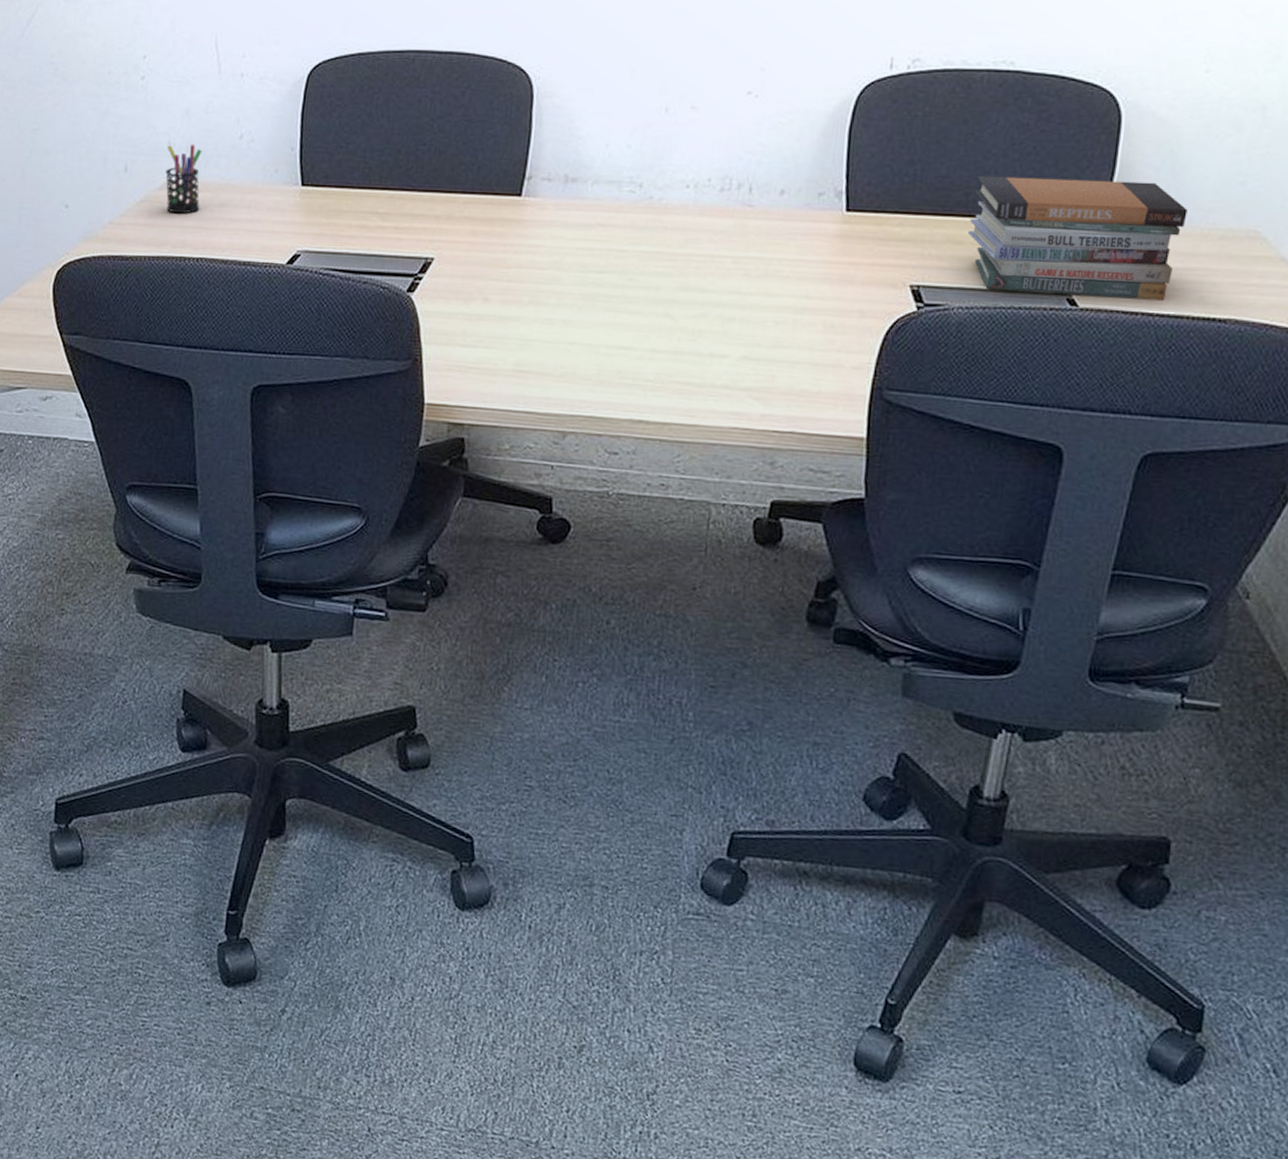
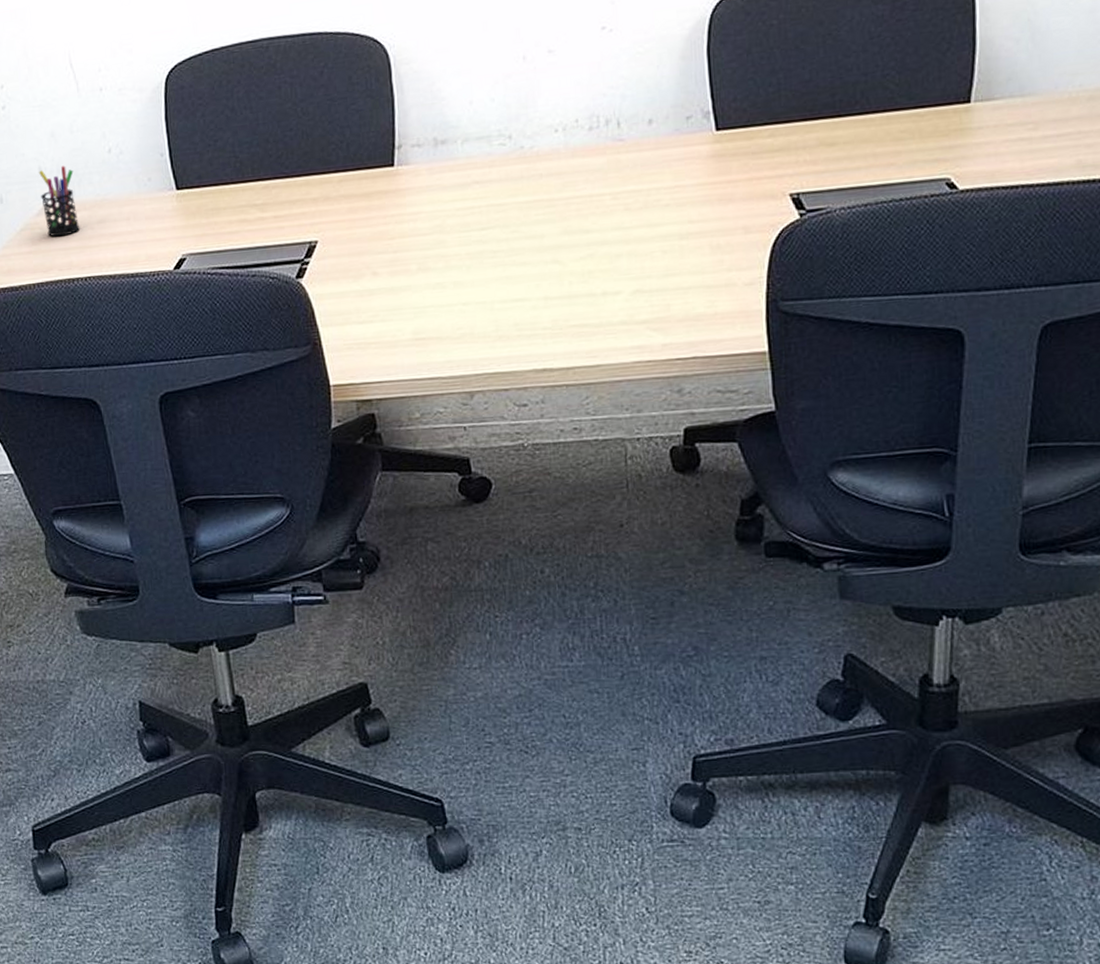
book stack: present [968,175,1188,300] -> none [839,54,1053,186]

